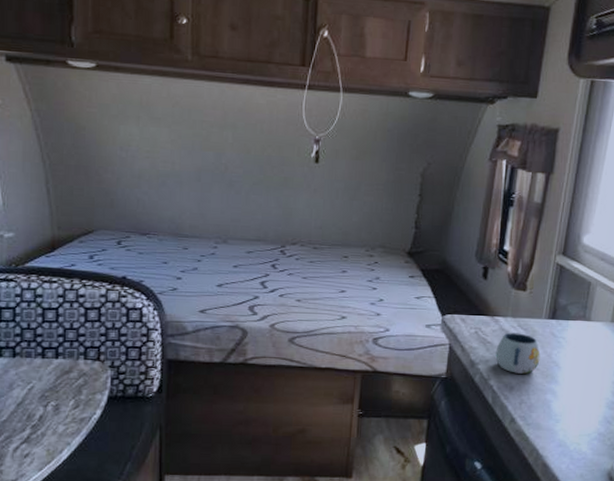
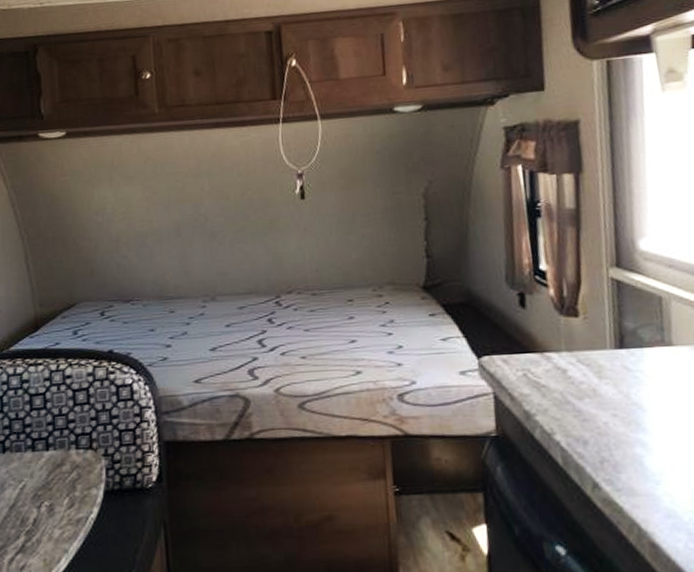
mug: present [495,332,541,374] -> none [554,370,616,423]

